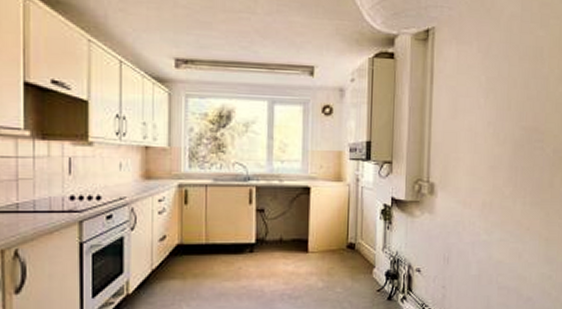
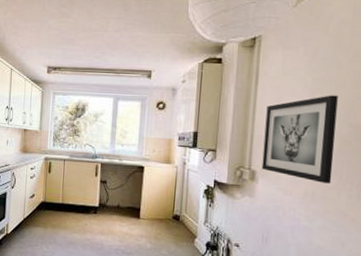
wall art: none [440,95,511,192] -> present [261,95,338,184]

